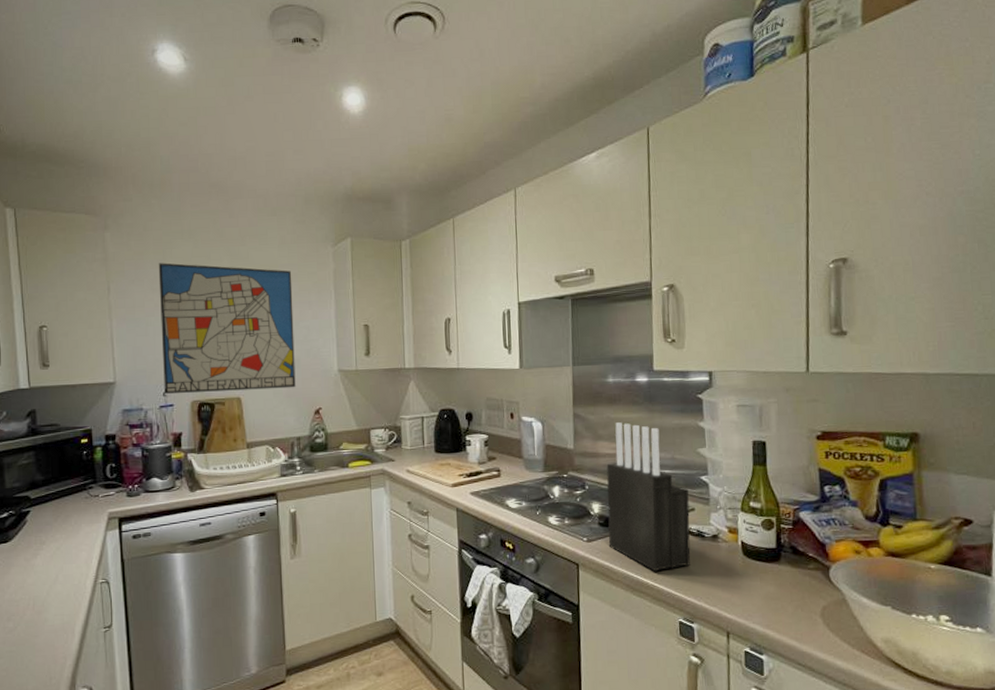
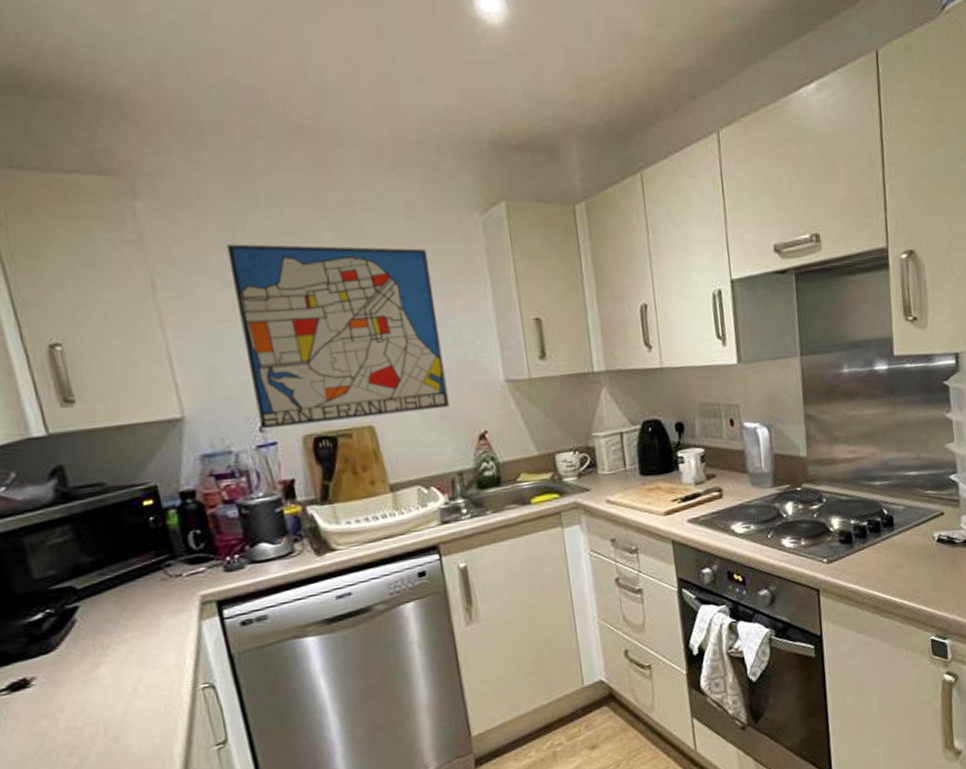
knife block: present [606,422,691,572] -> none [845,420,942,588]

